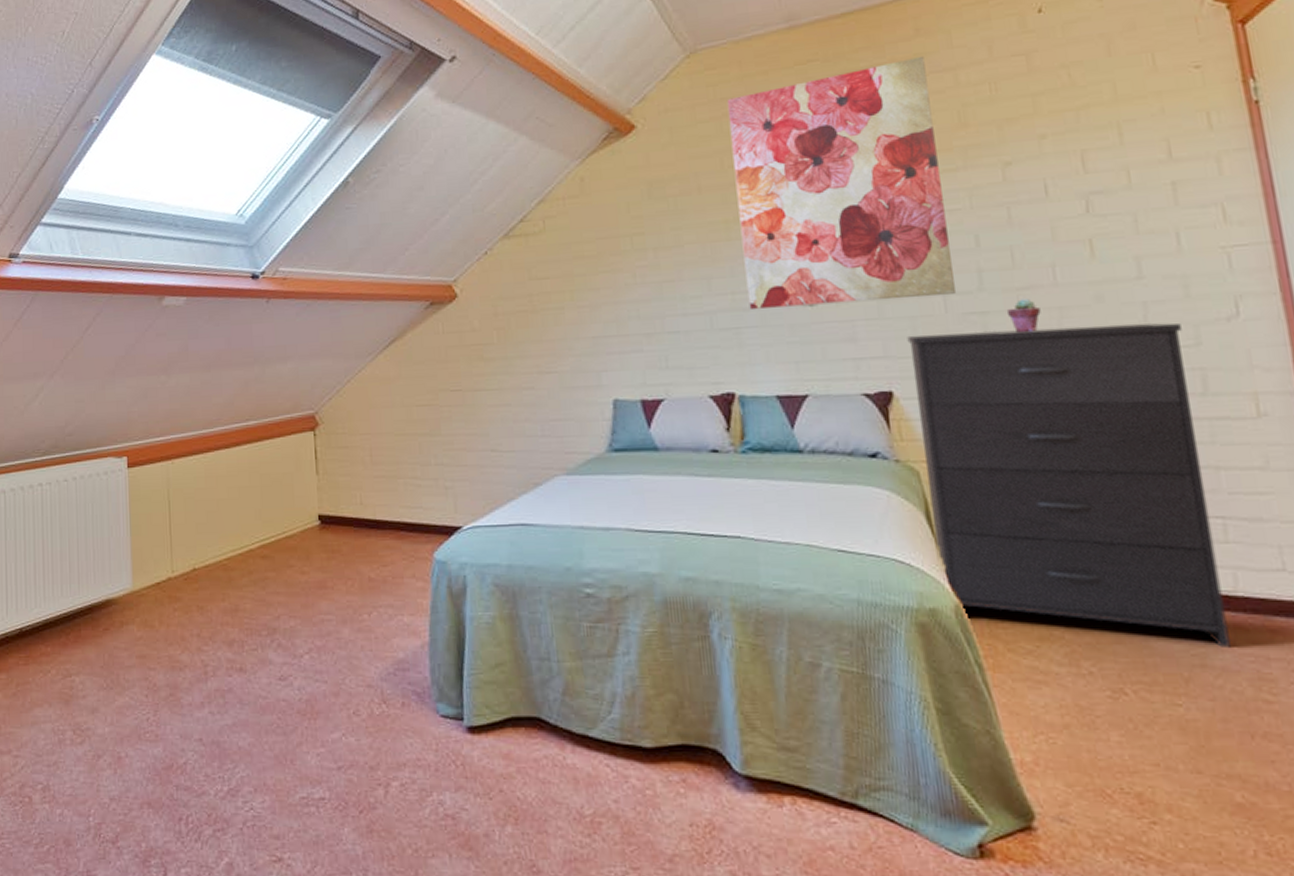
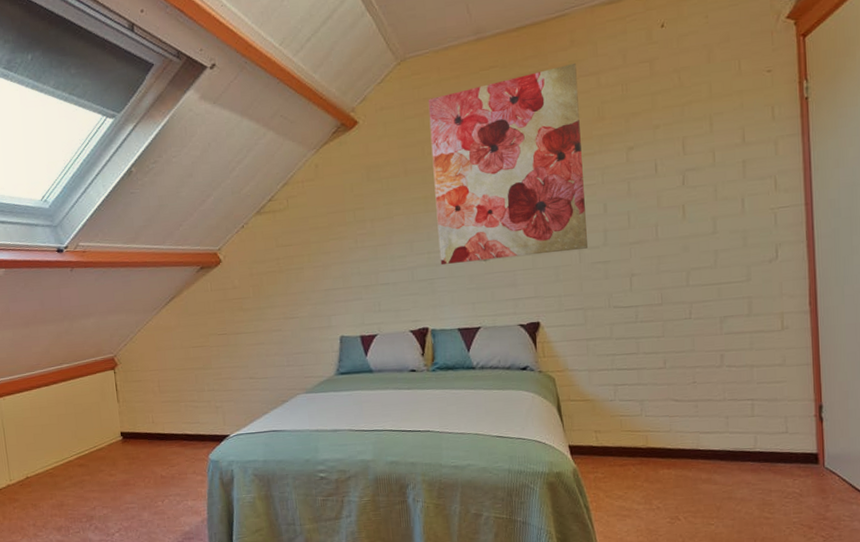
dresser: present [907,323,1231,647] -> none [552,265,748,485]
potted succulent: present [1006,298,1041,332] -> none [622,250,645,275]

